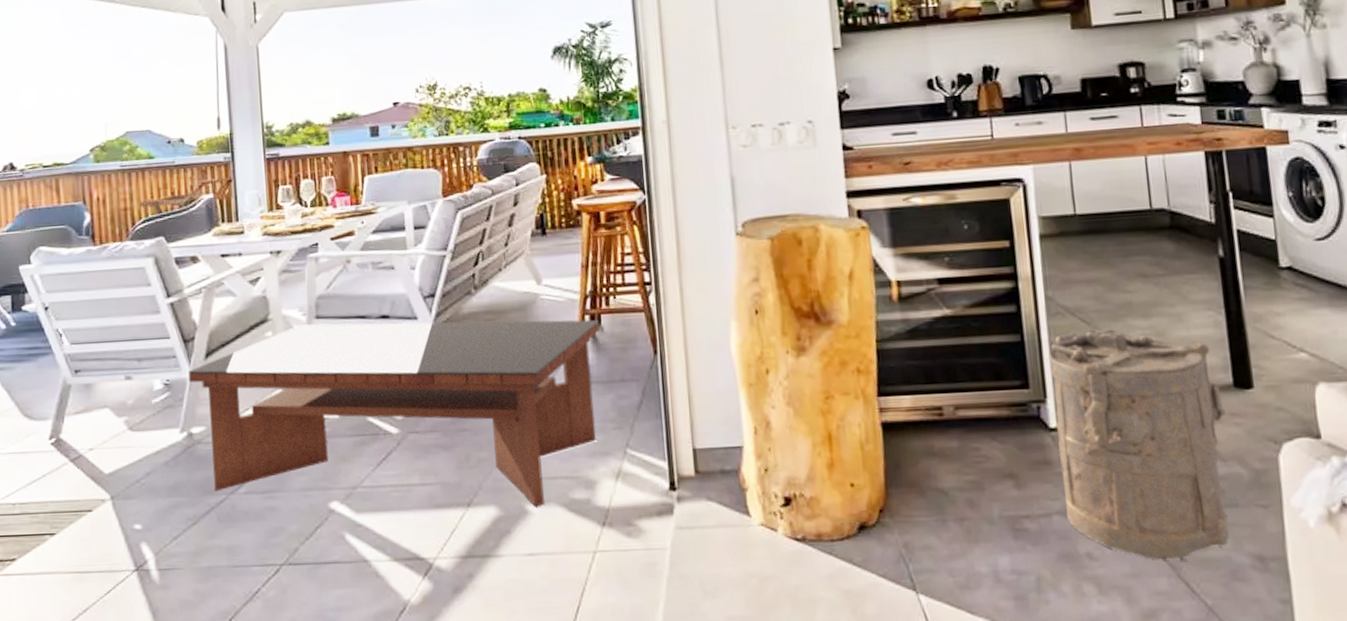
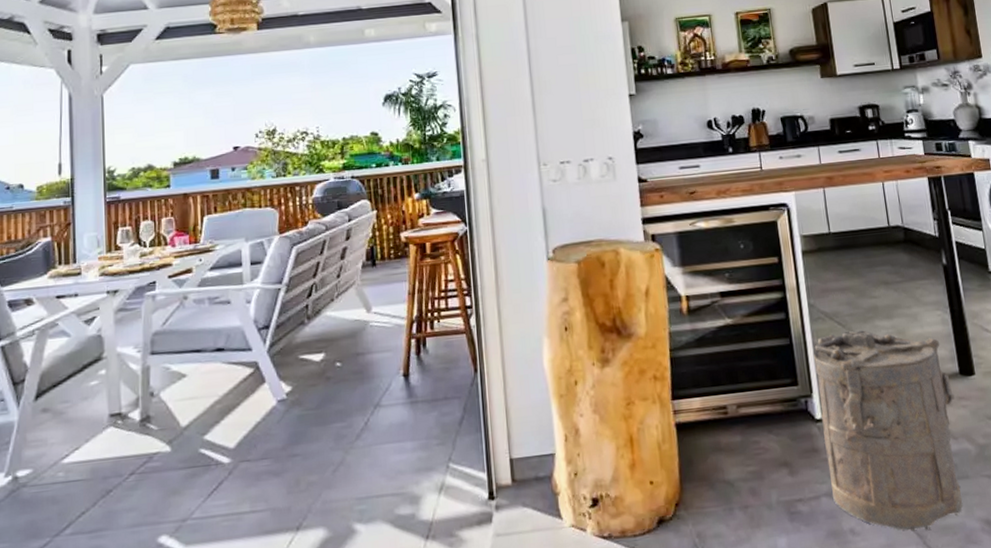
coffee table: present [189,320,599,507] -> none [17,343,425,535]

